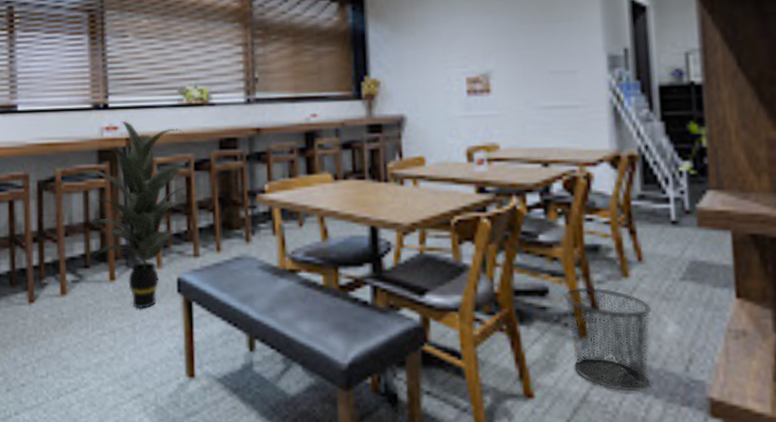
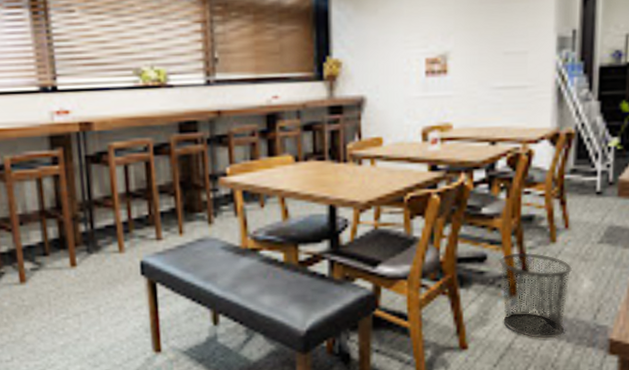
indoor plant: present [76,120,194,309] -> none [27,103,153,293]

